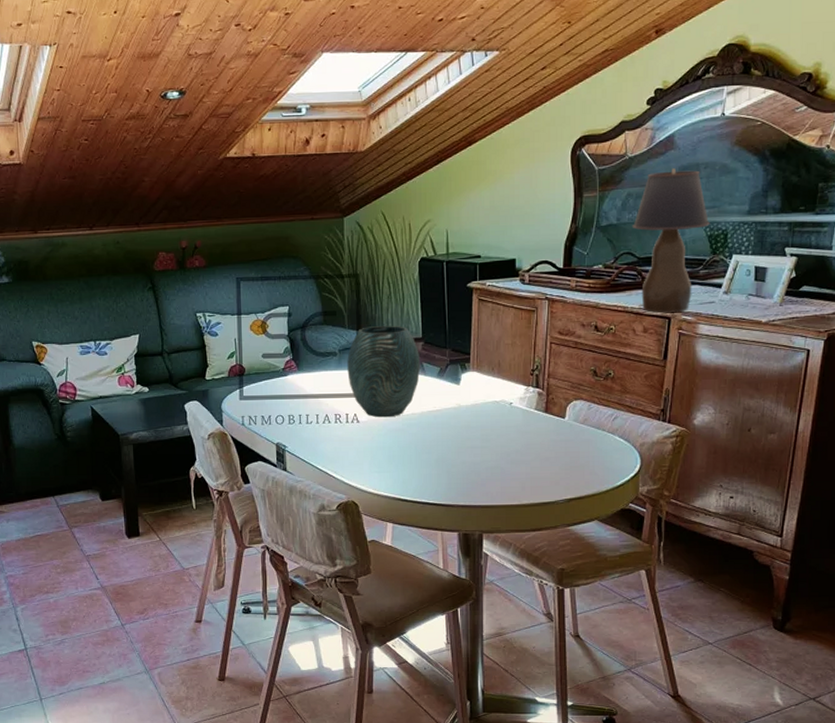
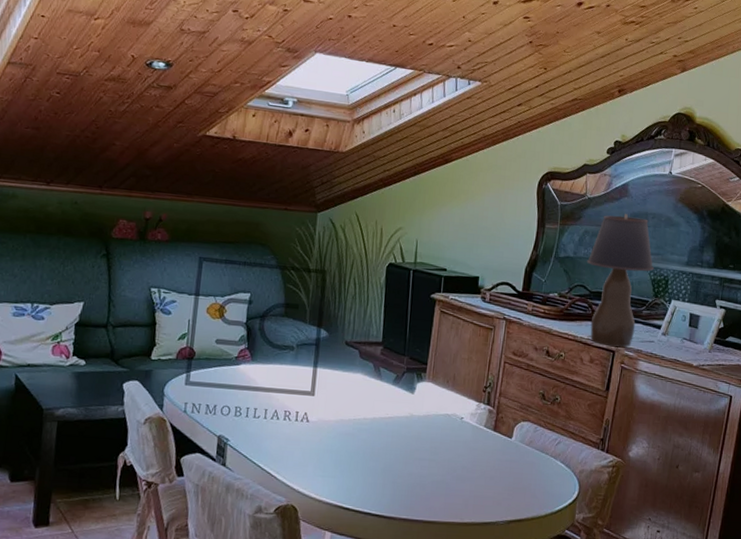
vase: present [347,326,421,418] -> none [302,324,379,420]

